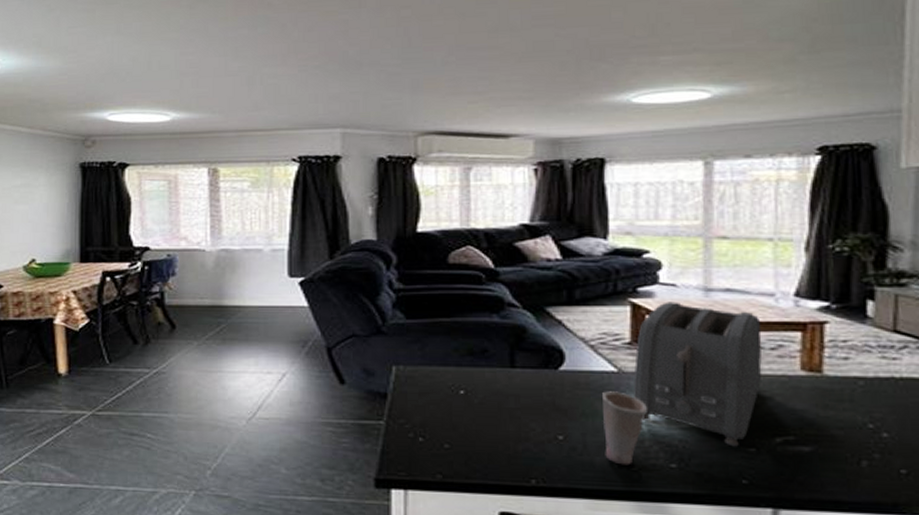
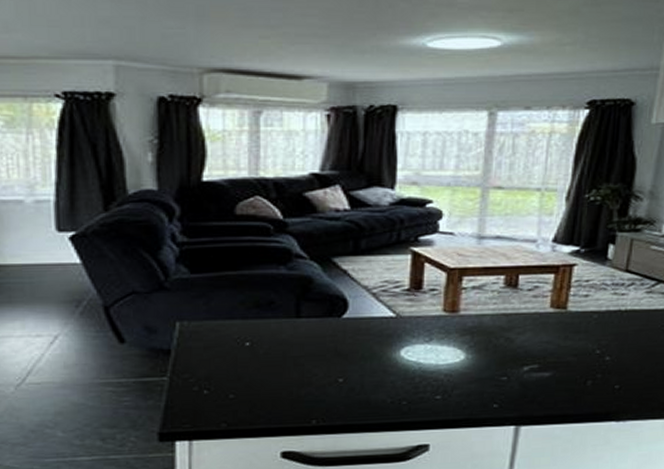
cup: present [602,391,648,465] -> none [380,335,421,401]
toaster: present [633,302,762,447] -> none [408,249,523,377]

